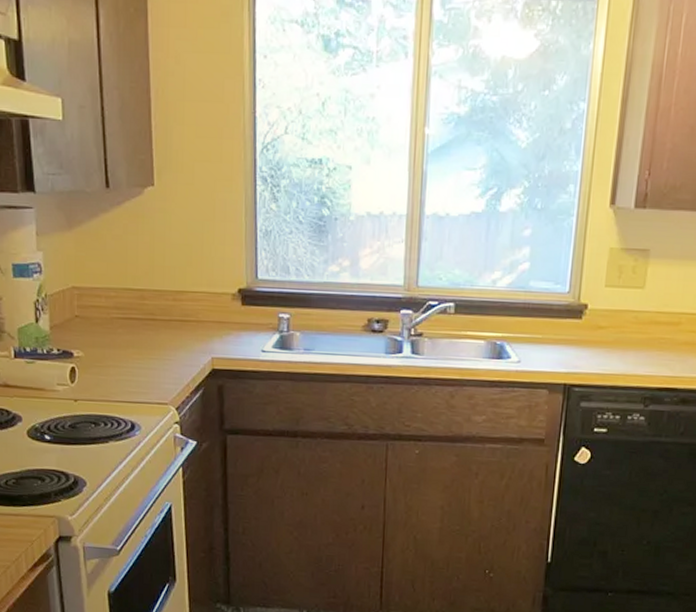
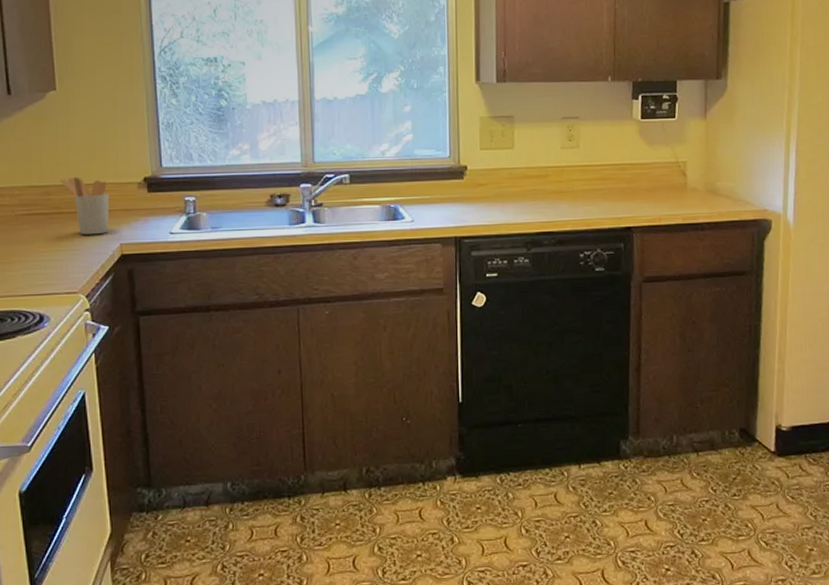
utensil holder: none [155,281,203,346] -> present [60,176,110,235]

